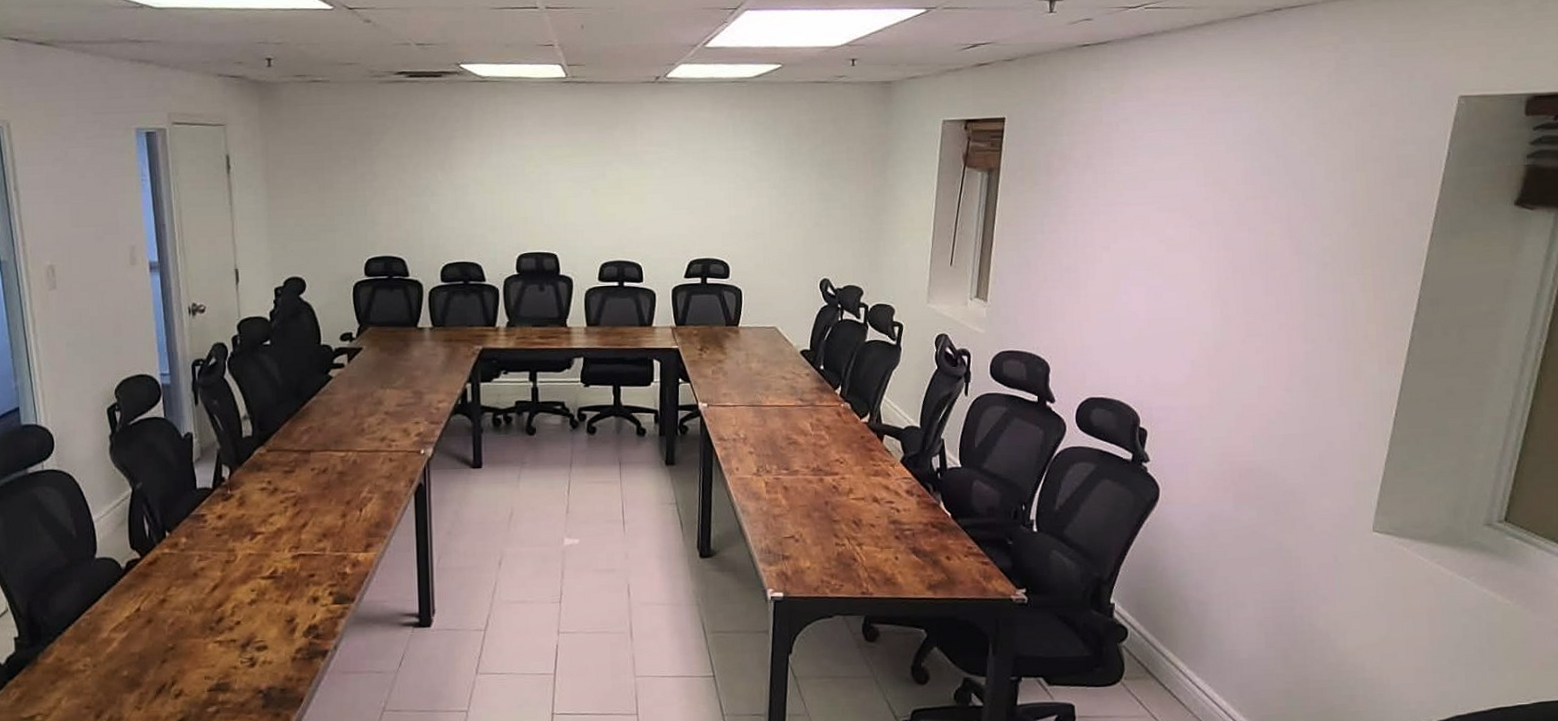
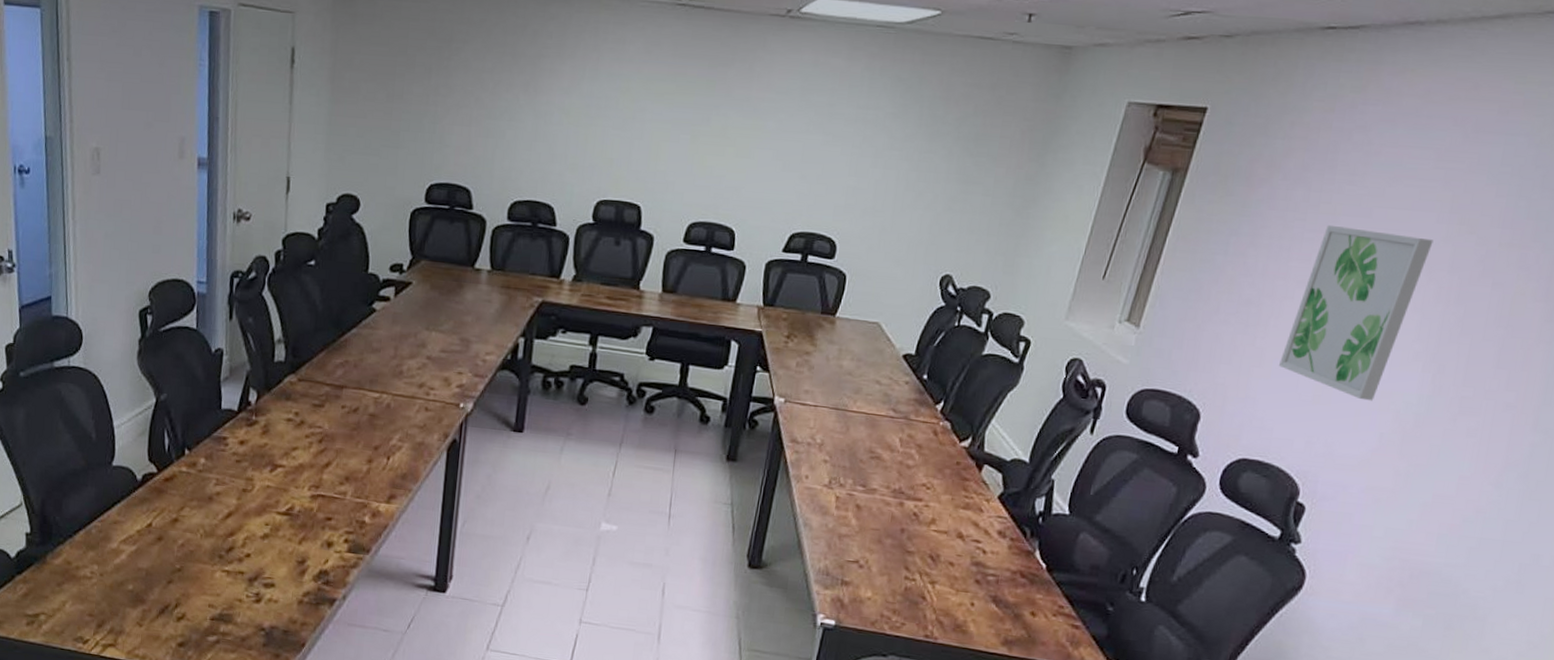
wall art: none [1102,198,1198,336] -> present [1279,224,1434,401]

